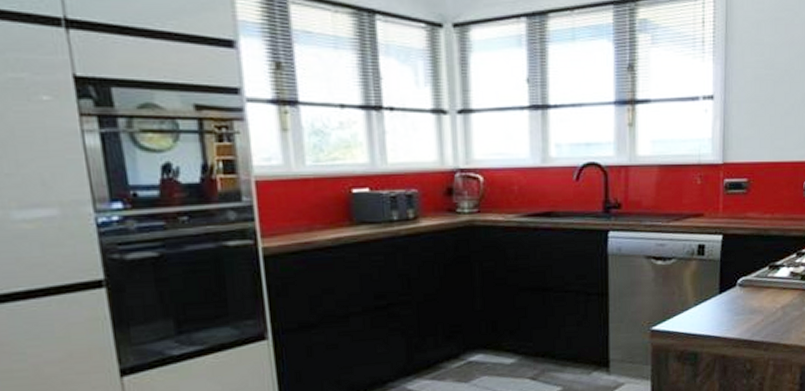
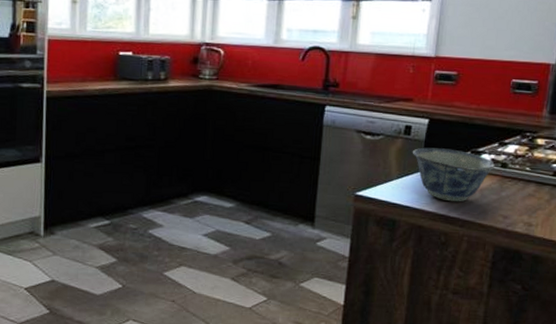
bowl: none [708,265,795,325] -> present [412,147,496,202]

